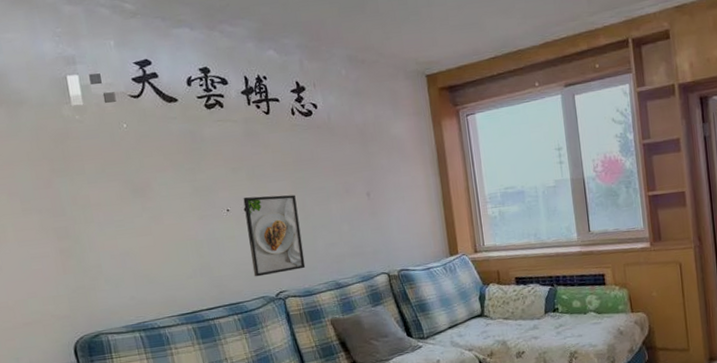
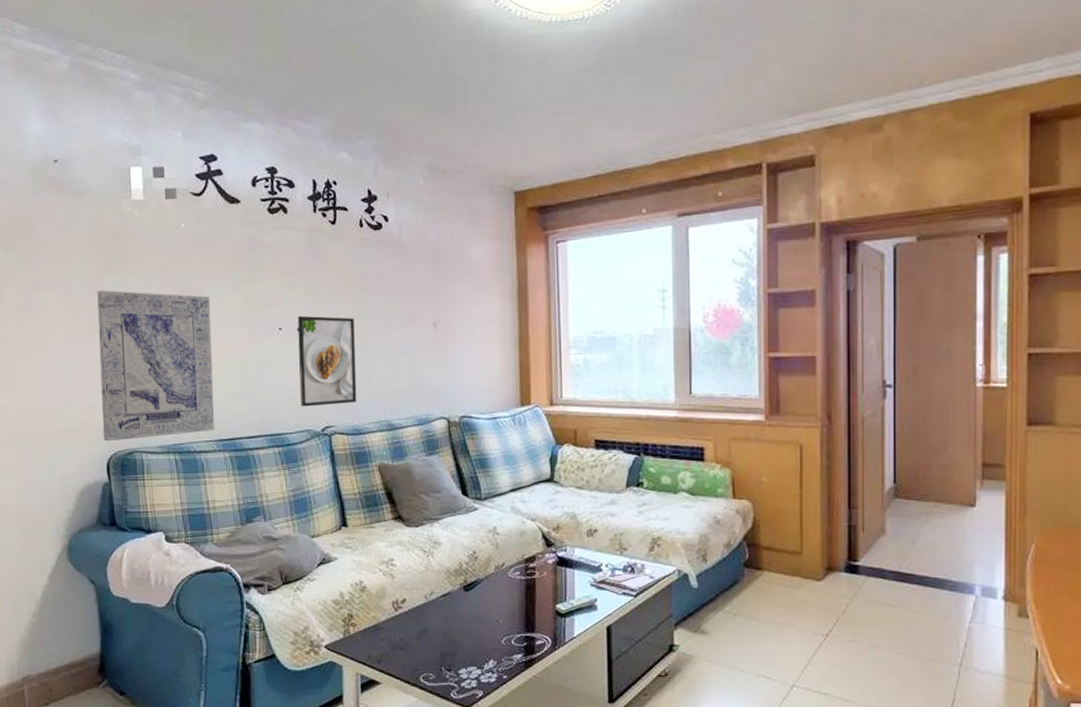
wall art: none [46,187,176,328] -> present [97,290,215,442]

